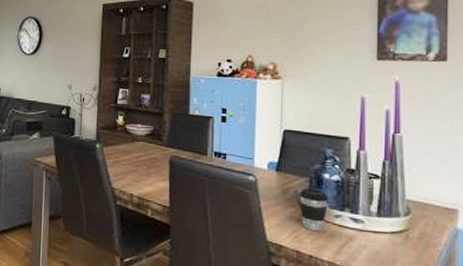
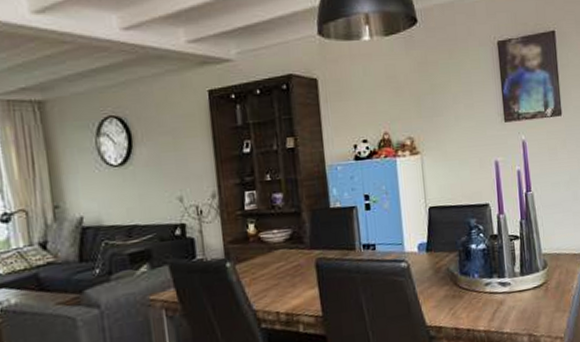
coffee cup: present [298,188,328,232] -> none [450,262,478,305]

